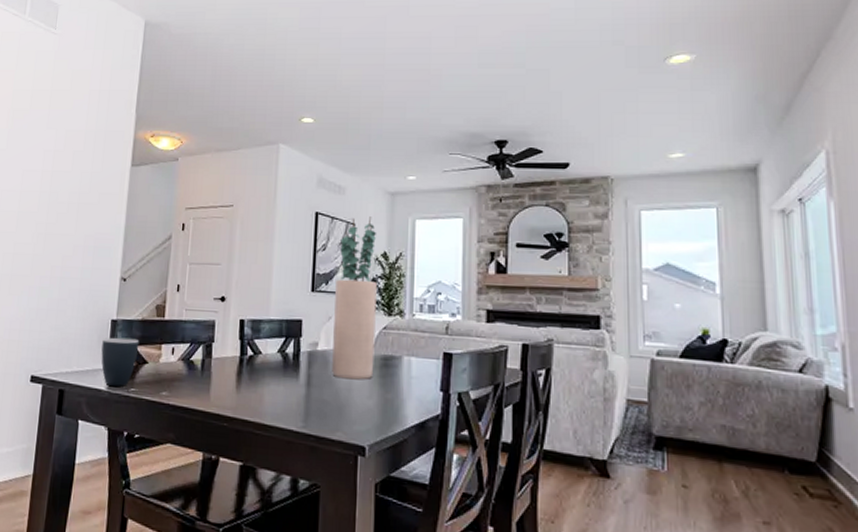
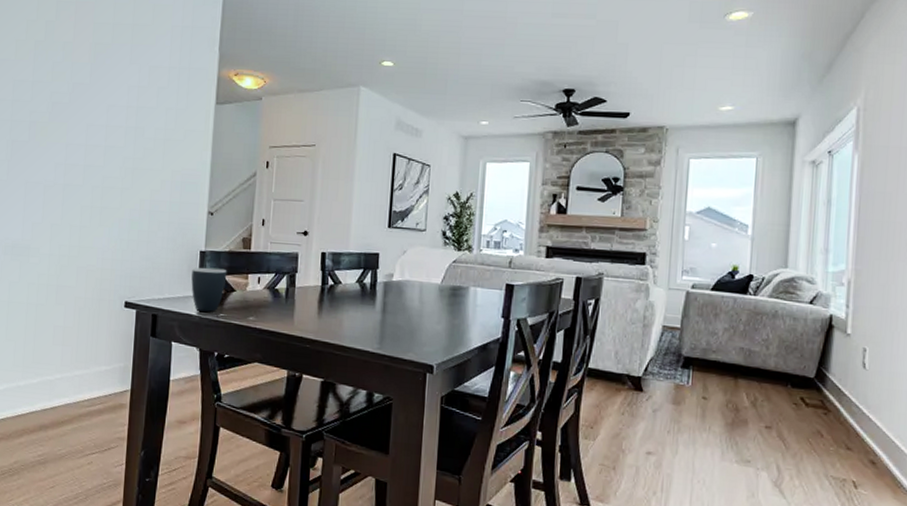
vase: present [332,217,377,380] -> none [405,159,451,308]

